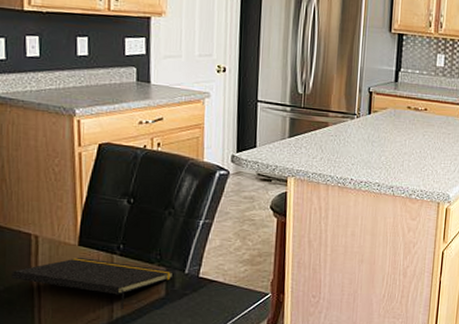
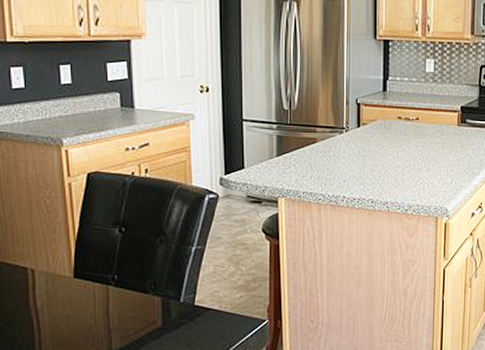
notepad: present [11,258,174,309] -> none [11,290,169,341]

